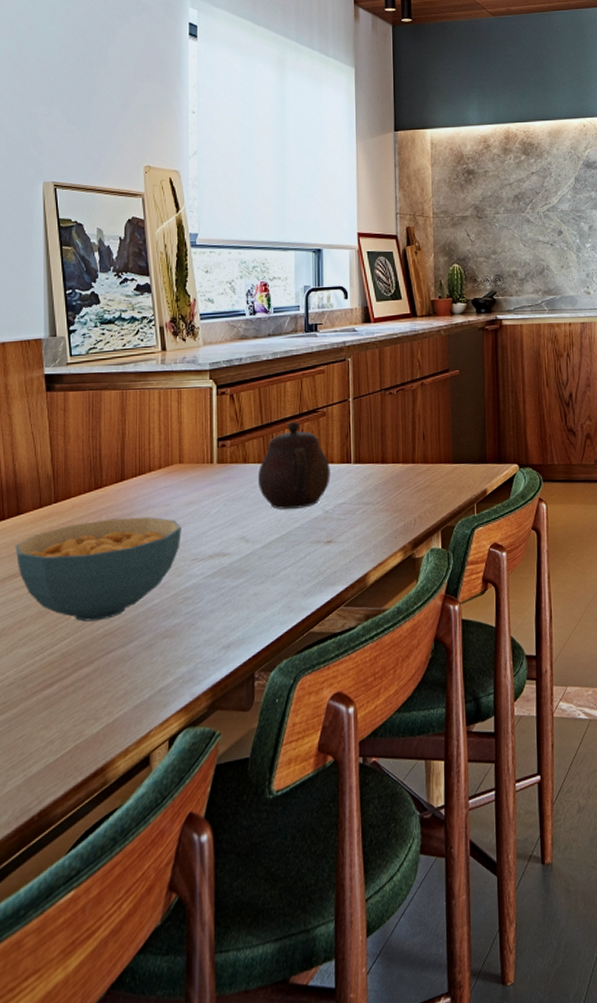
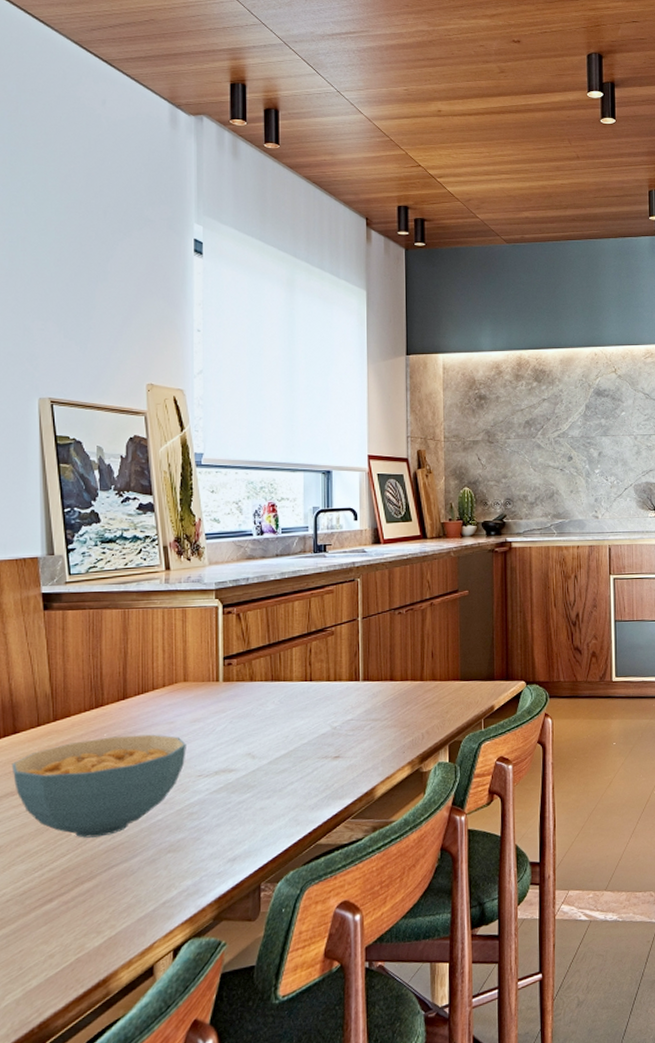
teapot: present [257,421,330,509] -> none [264,640,339,726]

